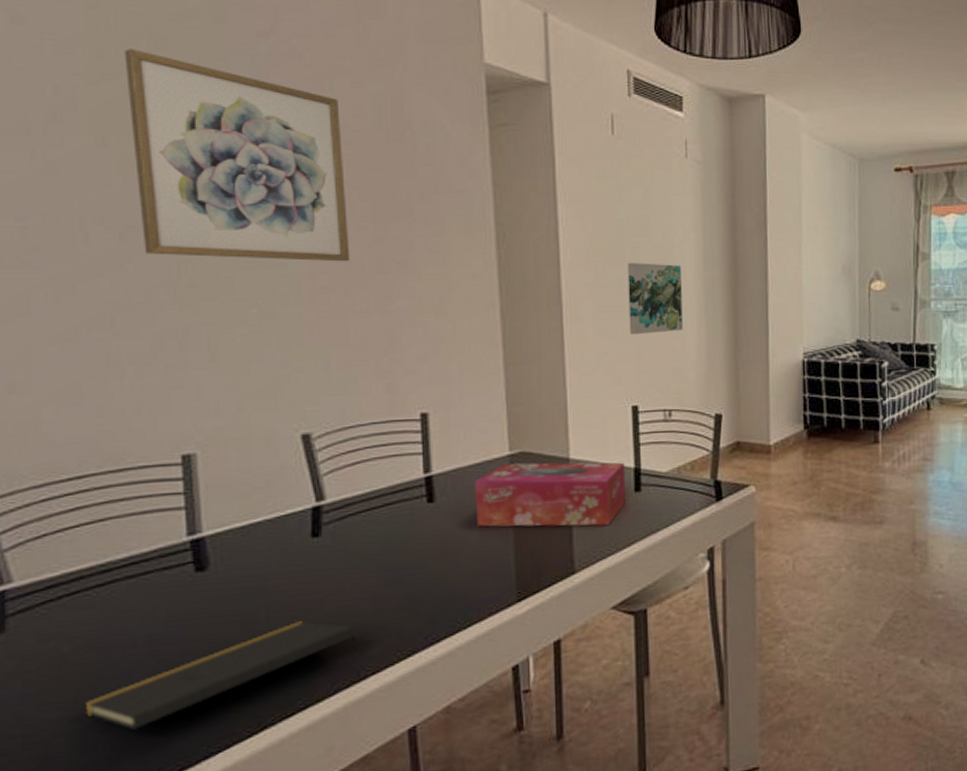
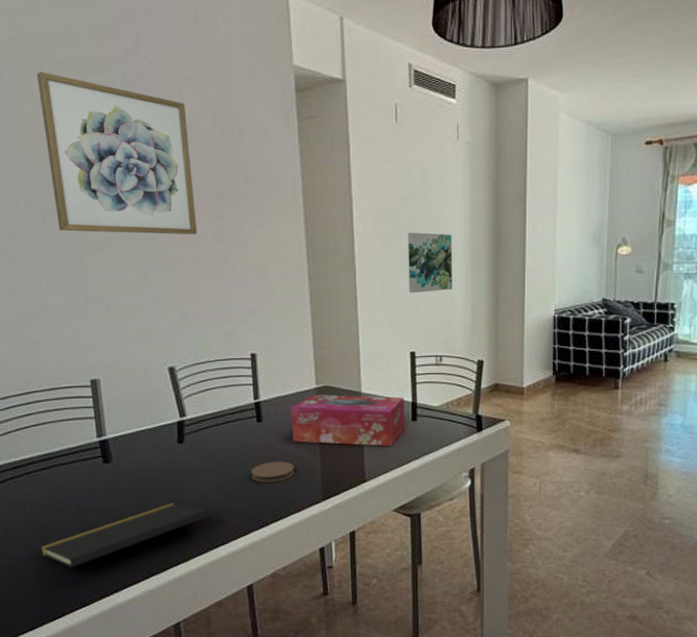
coaster: none [417,553,480,584] -> present [251,461,295,483]

